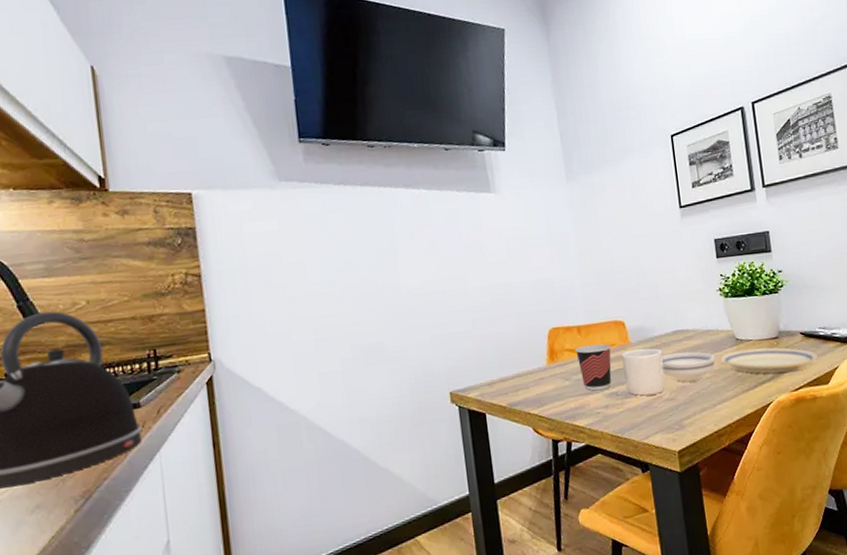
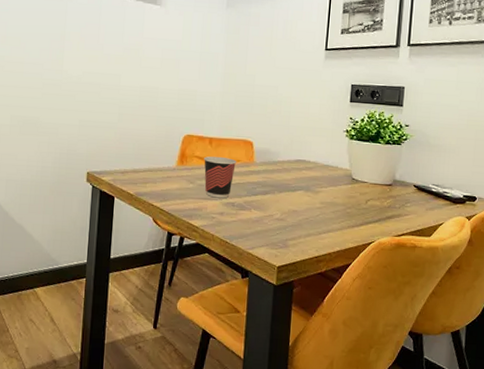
mug: present [622,348,665,396] -> none [242,168,281,212]
bowl: present [661,351,716,382] -> none [278,179,329,208]
plate: present [721,347,817,374] -> none [335,188,425,219]

